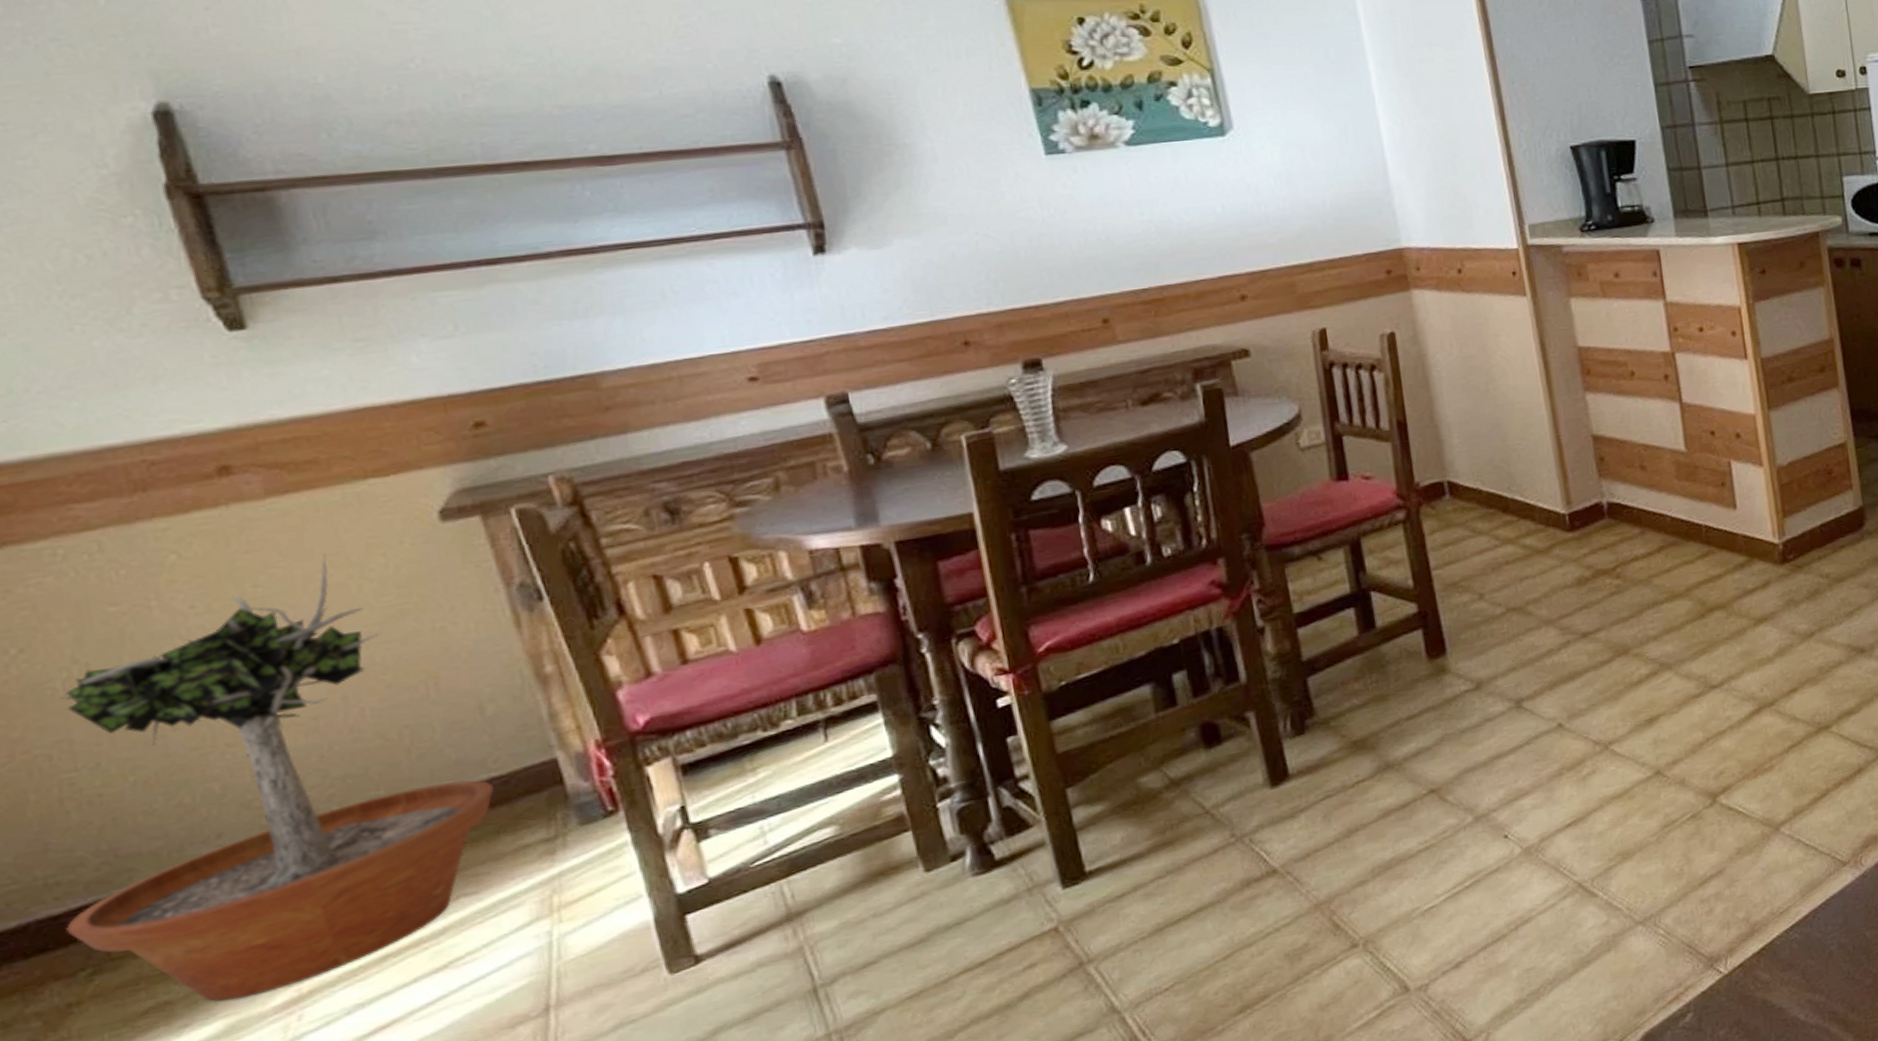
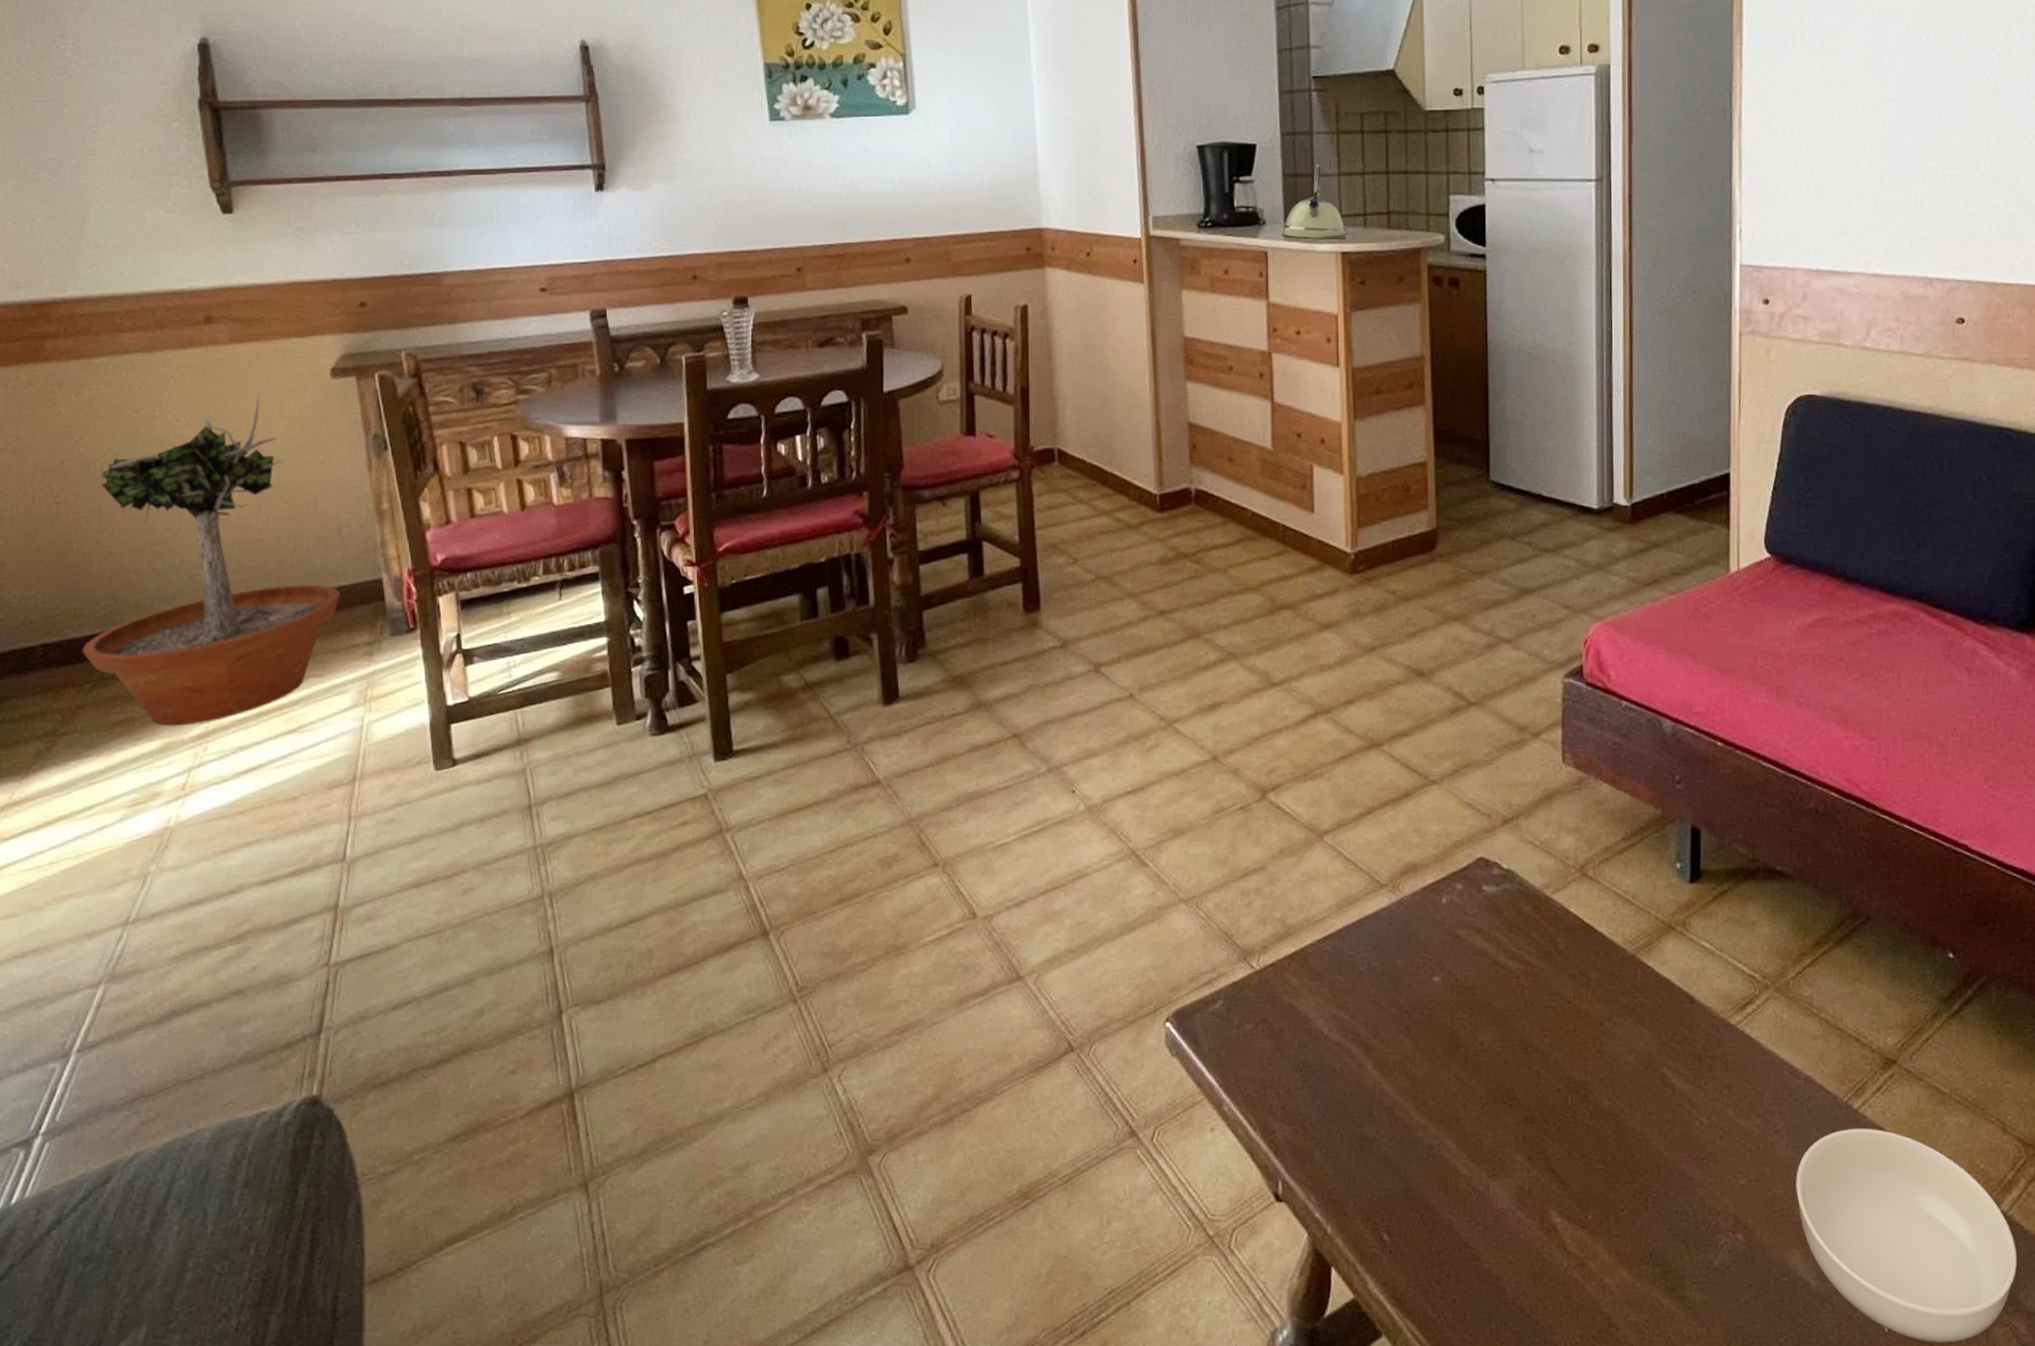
kettle: none [1672,154,1742,234] -> present [1281,163,1347,240]

